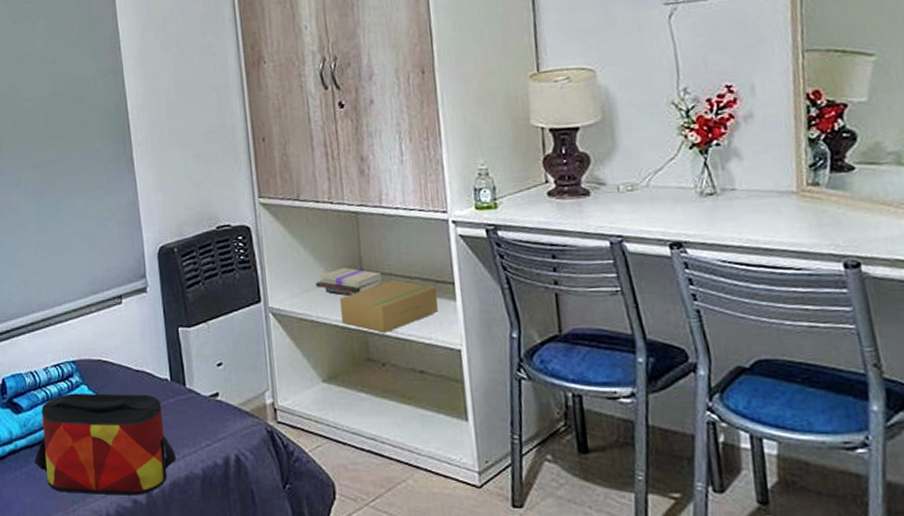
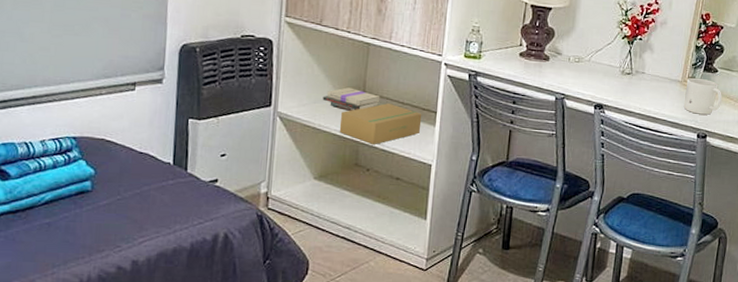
bag: present [35,393,176,496] -> none [16,166,167,263]
mug: none [806,182,874,235] -> present [684,77,722,115]

